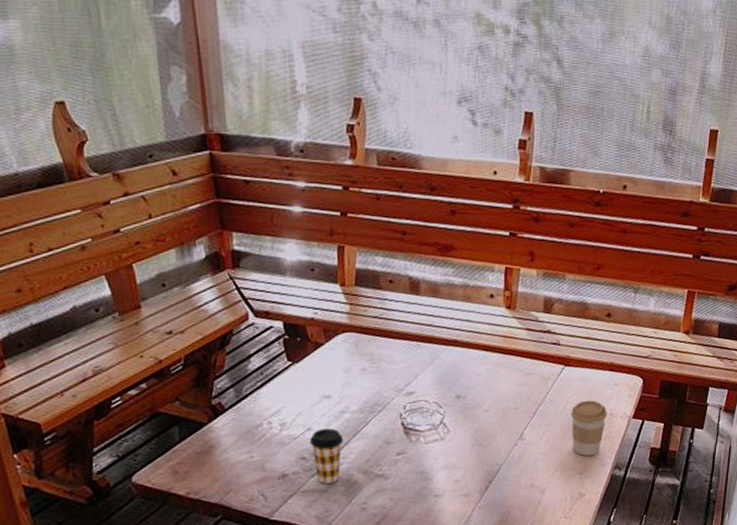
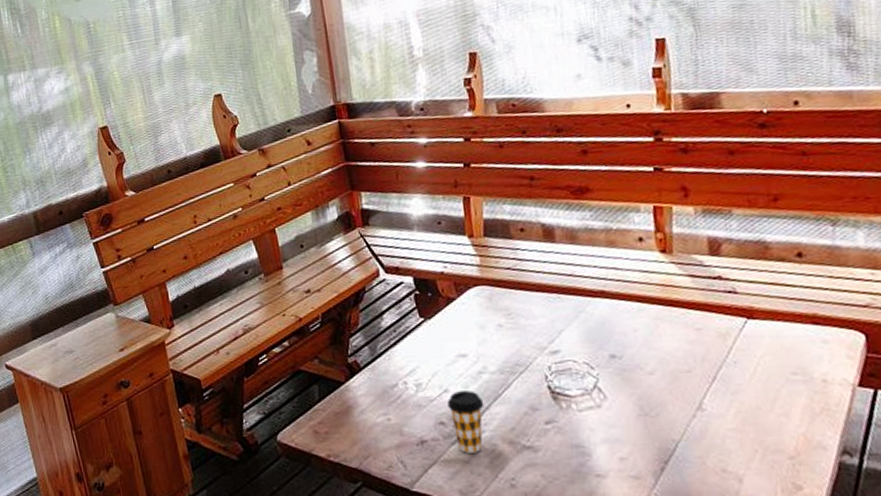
coffee cup: present [571,400,607,457] -> none [765,361,819,436]

